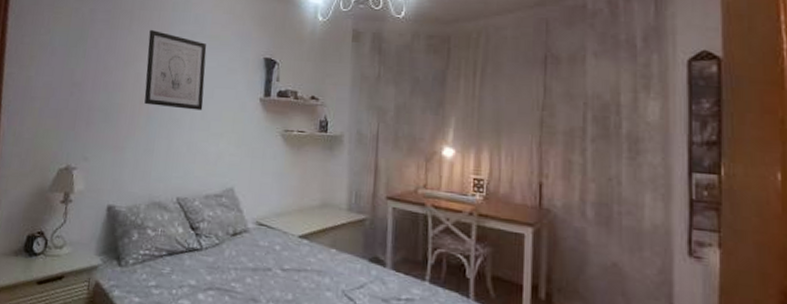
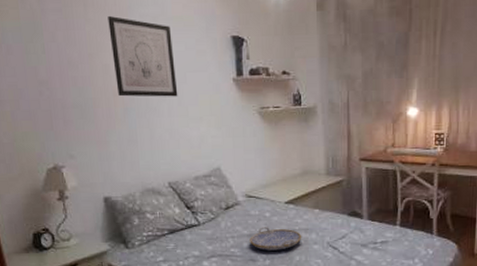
serving tray: none [253,261,314,293] -> present [249,227,302,251]

